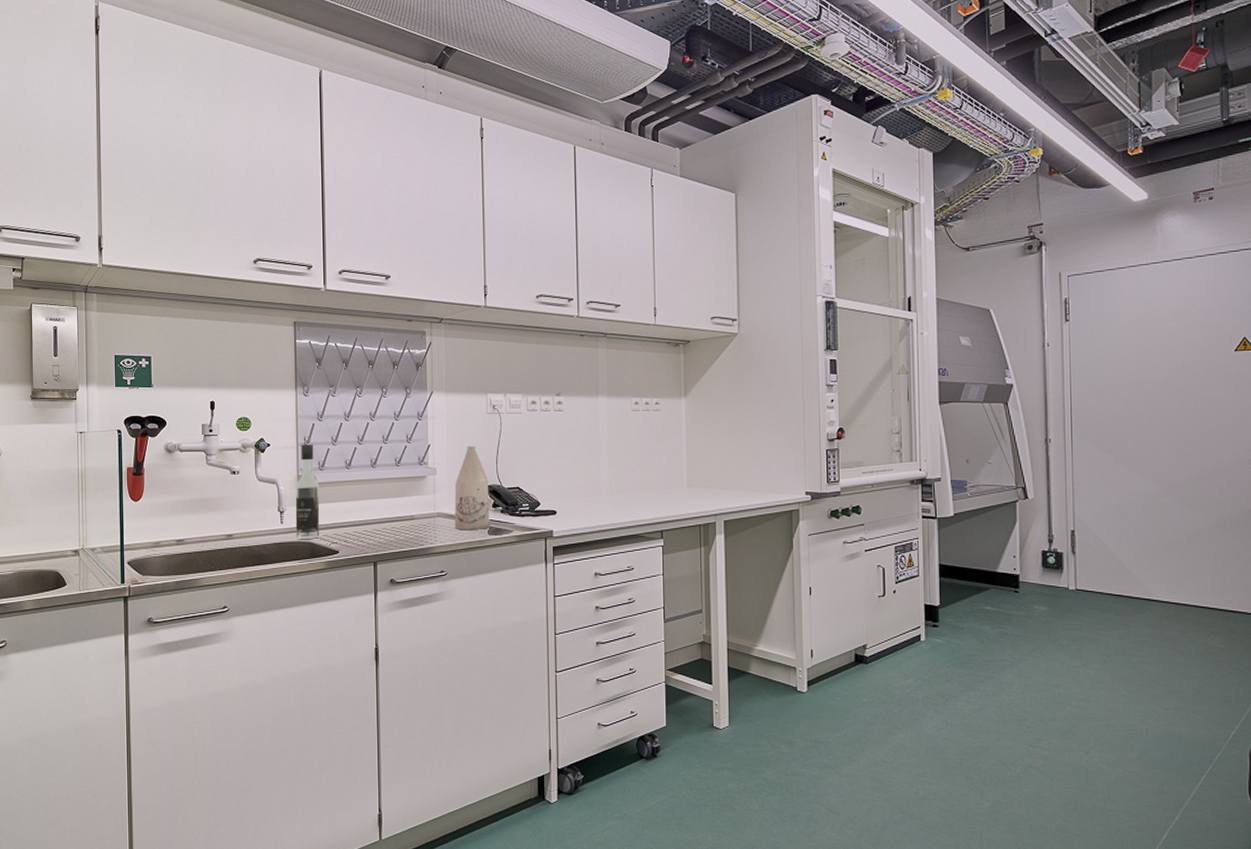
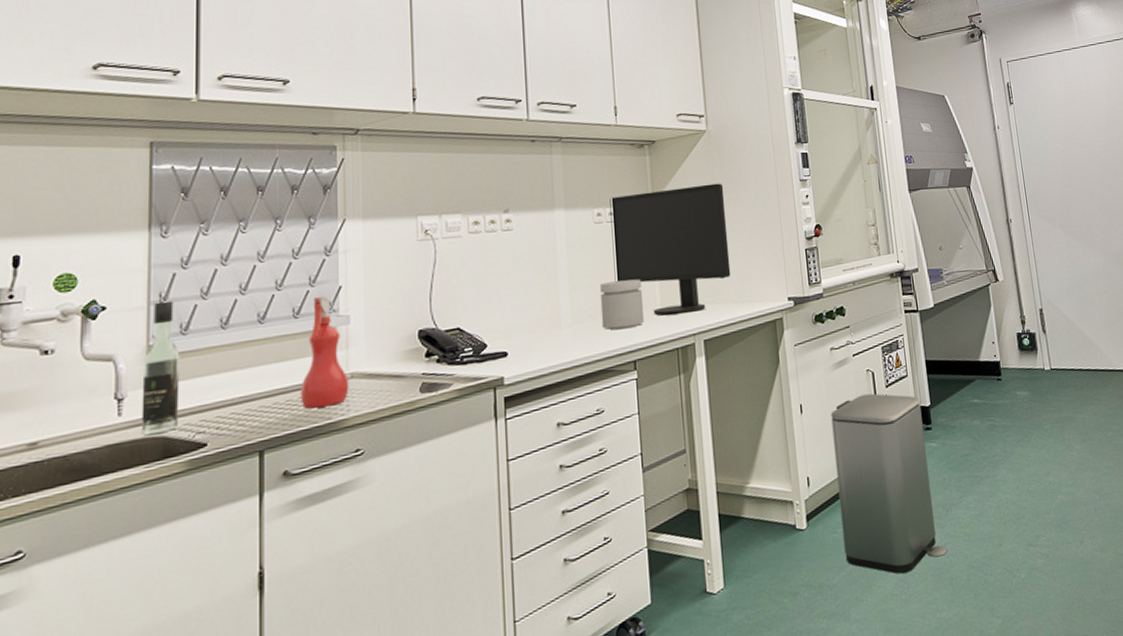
spray bottle: none [401,451,436,536] -> present [300,296,349,409]
decorative bottle: present [454,446,490,531] -> none [374,282,423,392]
jar: none [634,462,672,503] -> present [599,279,645,330]
computer monitor: none [646,383,753,497] -> present [609,183,731,316]
pedal bin: none [838,587,943,746] -> present [831,393,948,574]

